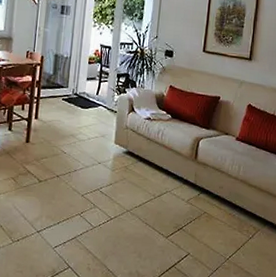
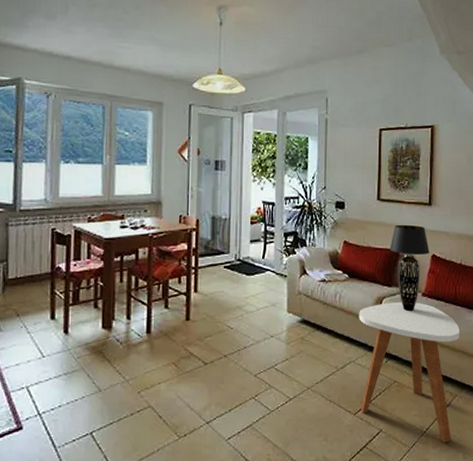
side table: none [172,143,267,270] -> present [359,302,459,443]
table lamp: none [210,75,246,153] -> present [389,224,430,312]

